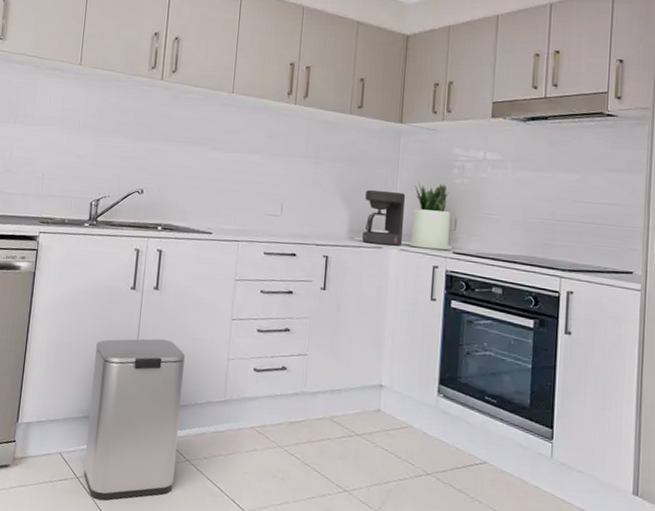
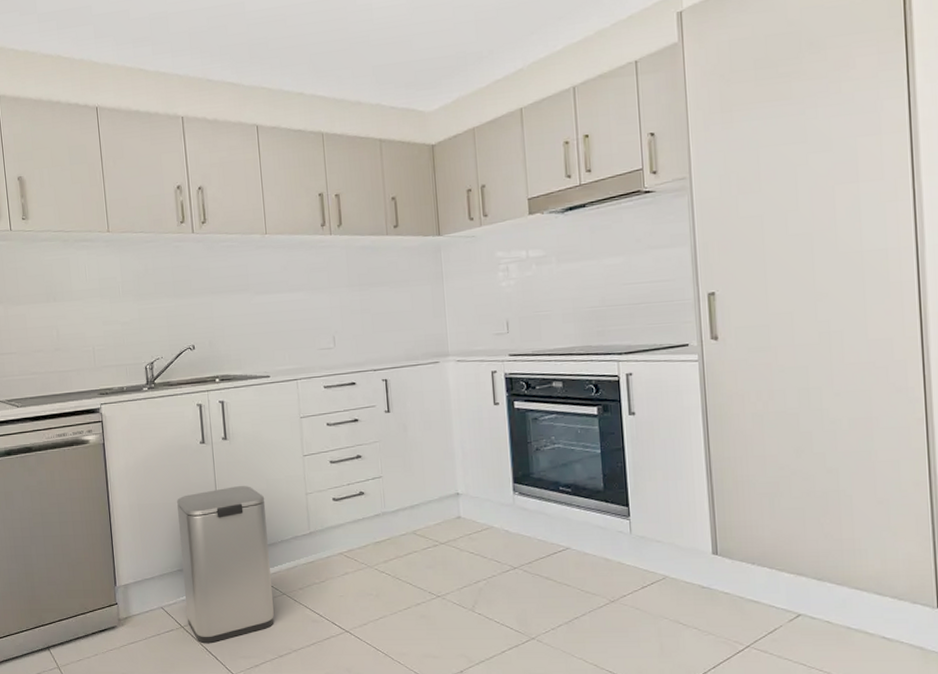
coffee maker: present [362,189,406,246] -> none [414,305,458,360]
planter: present [407,183,452,251] -> none [462,289,508,357]

